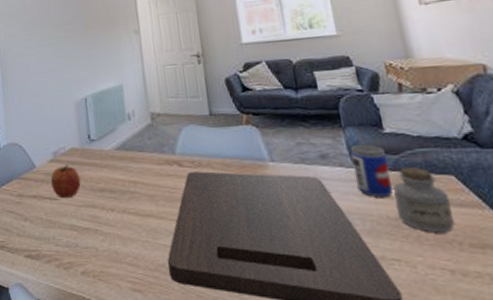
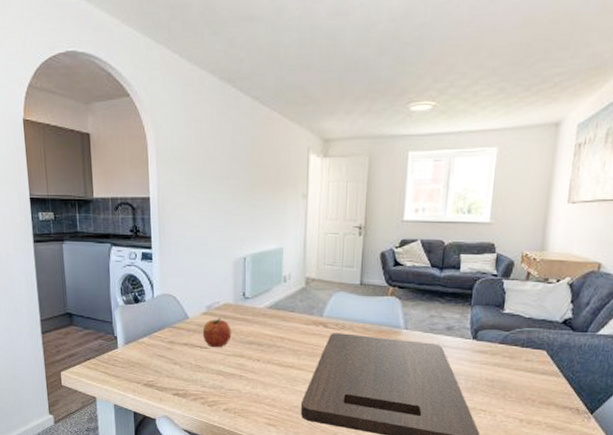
beer can: present [350,145,393,199] -> none [469,321,500,365]
jar: present [393,167,455,233] -> none [495,342,537,393]

